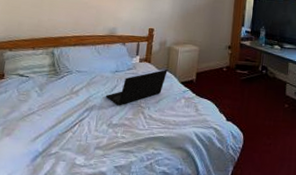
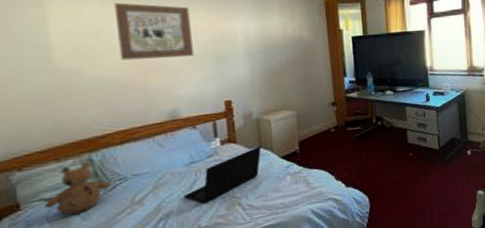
teddy bear: none [18,53,61,91] -> present [45,161,110,216]

